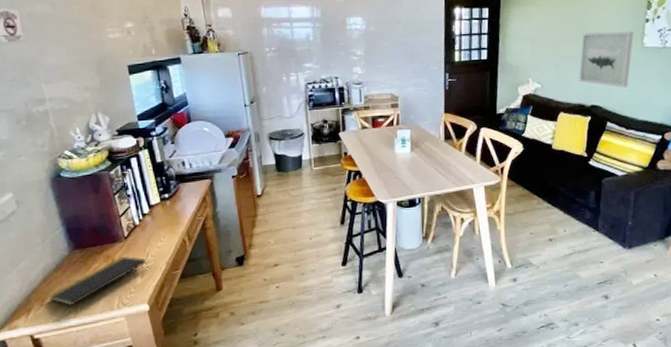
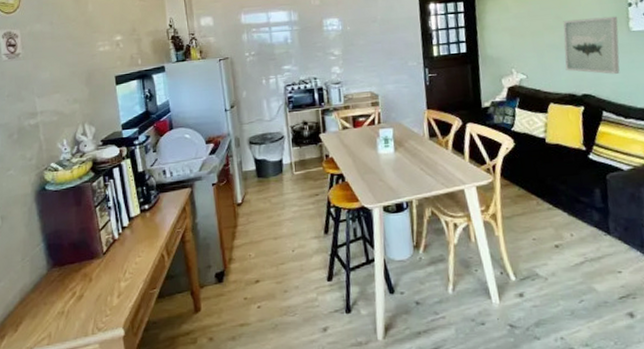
notepad: present [49,257,149,306] -> none [24,275,126,332]

